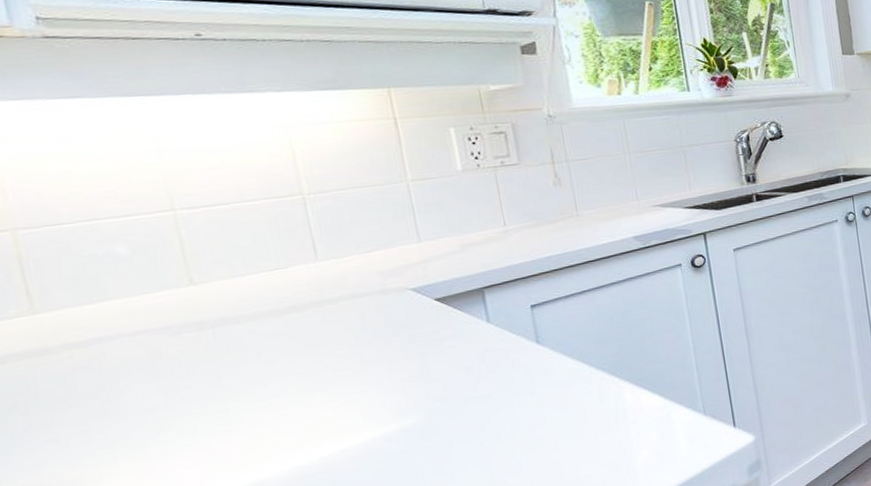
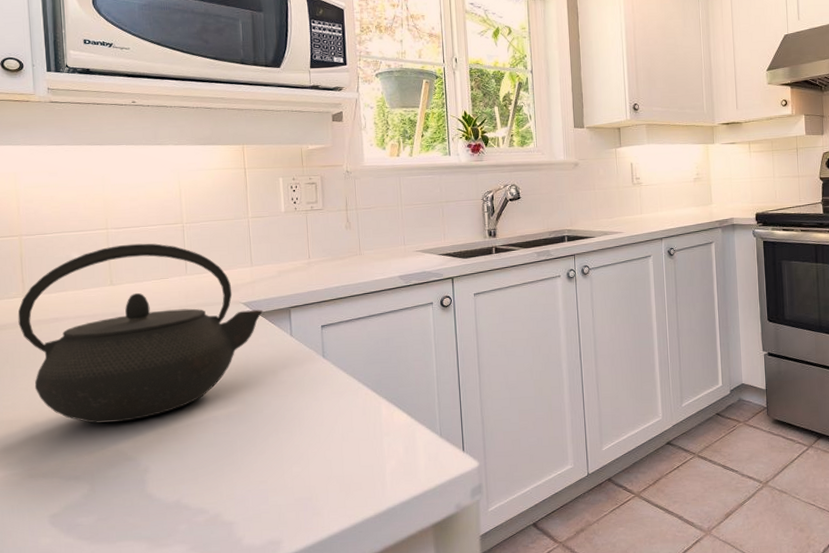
kettle: none [24,223,444,470] -> present [18,243,264,423]

